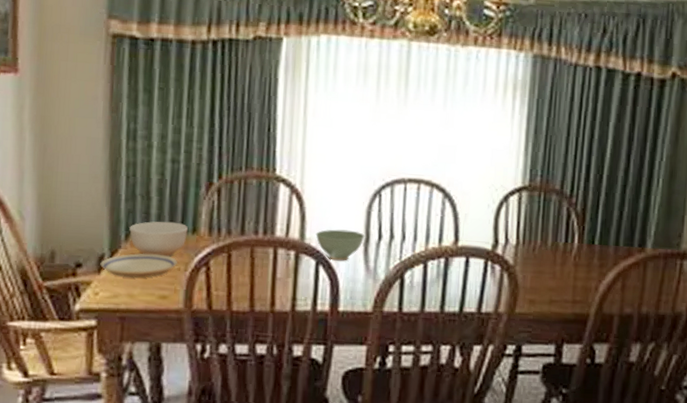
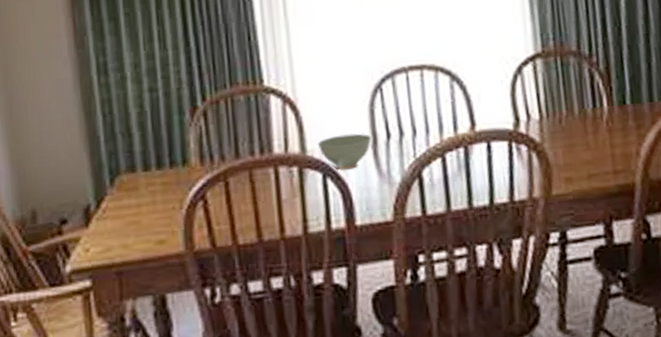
plate: present [100,253,177,278] -> none [87,195,171,227]
bowl: present [129,221,188,257] -> none [113,156,178,199]

